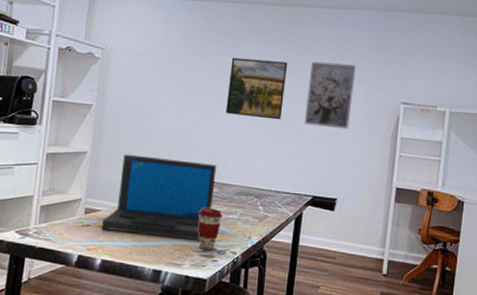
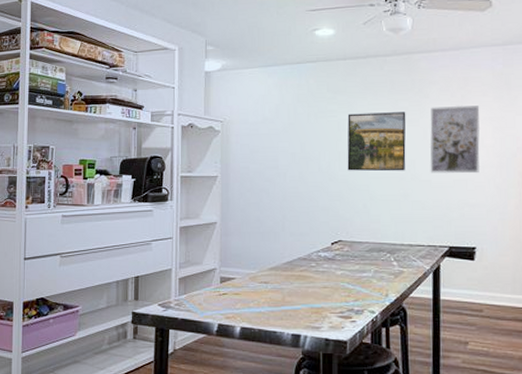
laptop: present [101,154,217,240] -> none [237,220,345,301]
coffee cup: present [198,208,223,250] -> none [332,268,356,310]

